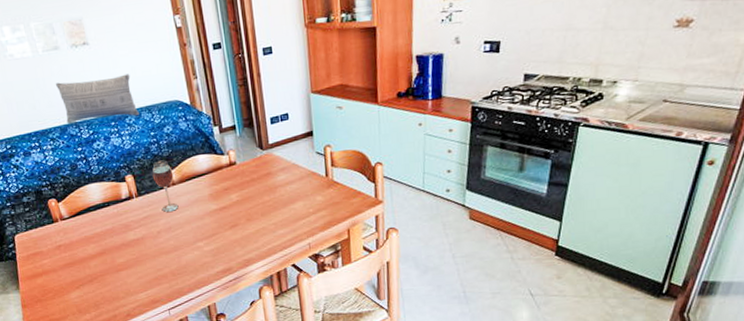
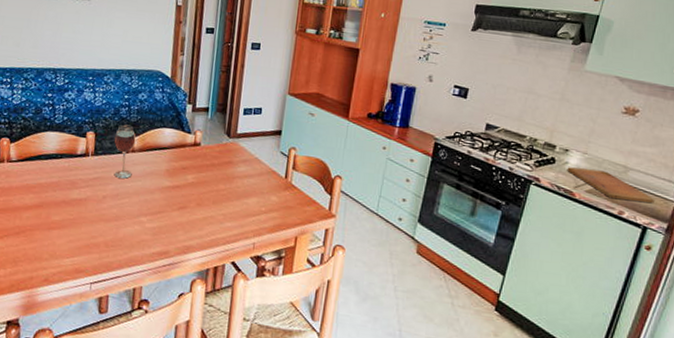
pillow: present [56,74,139,124] -> none [45,27,121,77]
cutting board: none [617,94,717,122] -> present [567,167,656,204]

